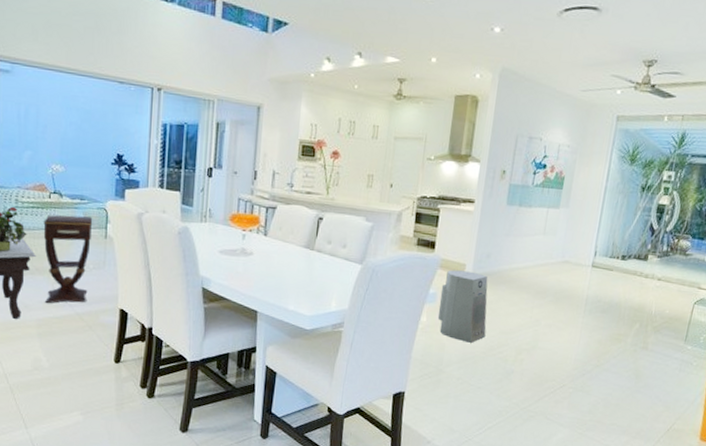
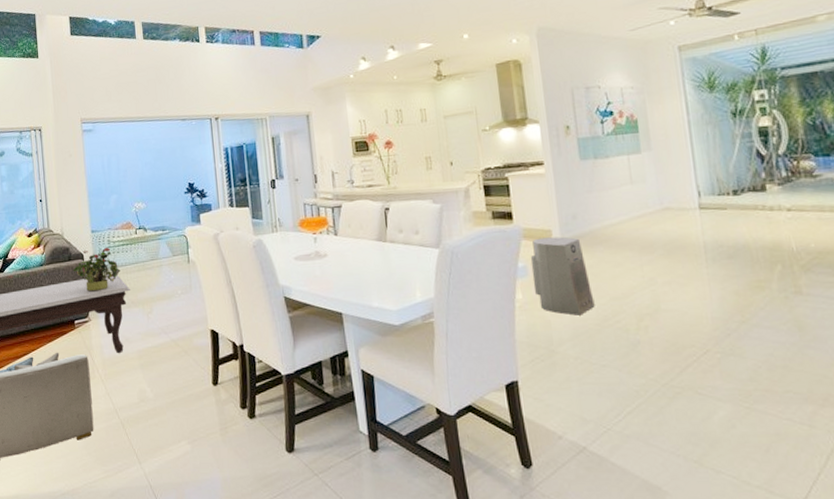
side table: present [43,214,93,303] -> none [133,245,180,333]

